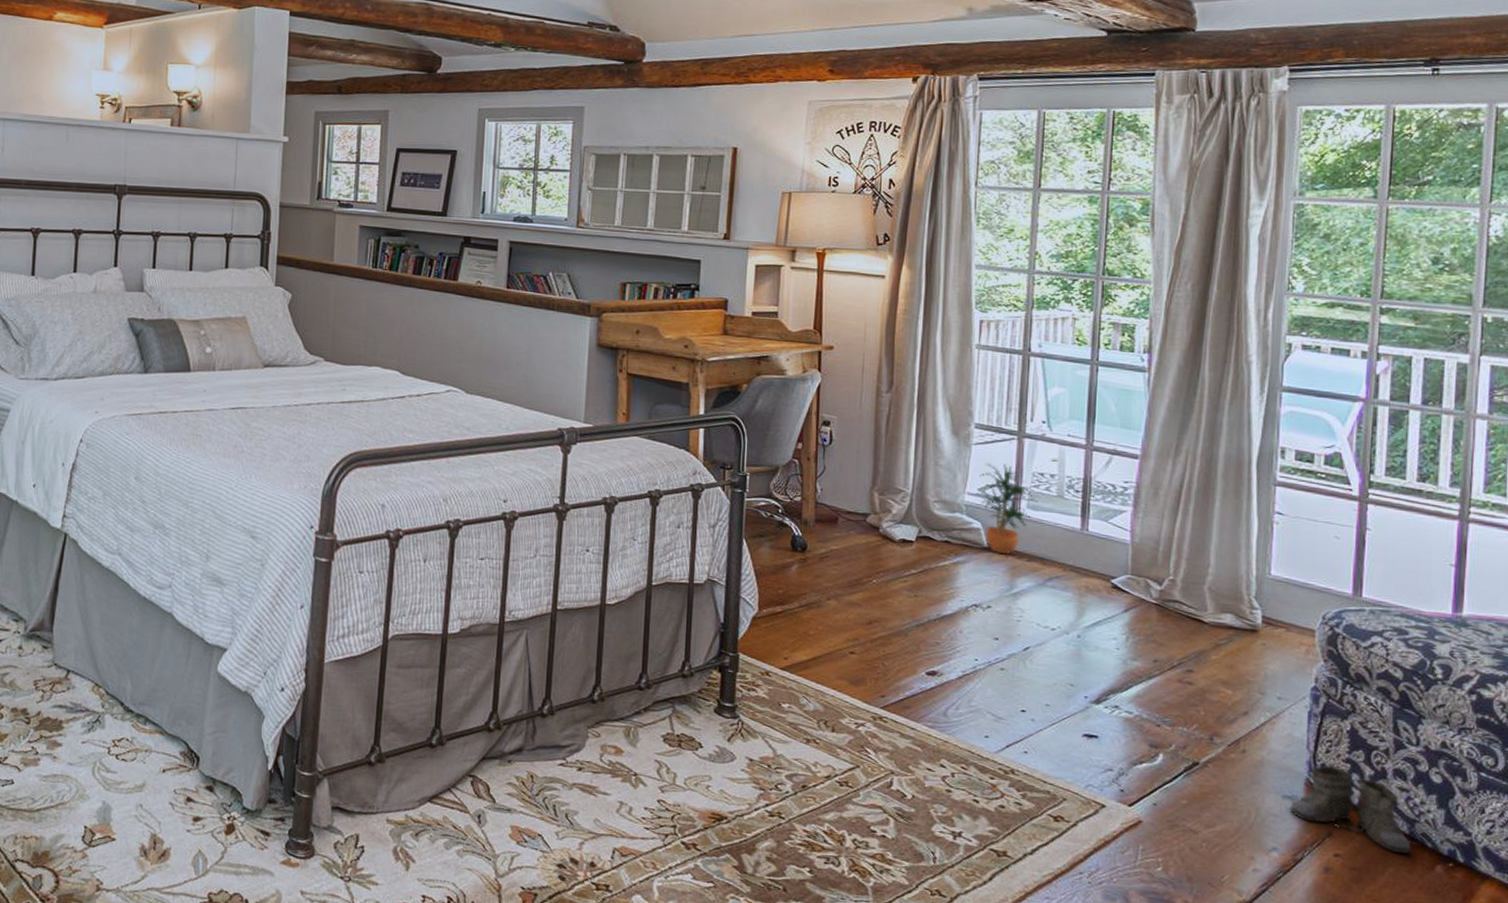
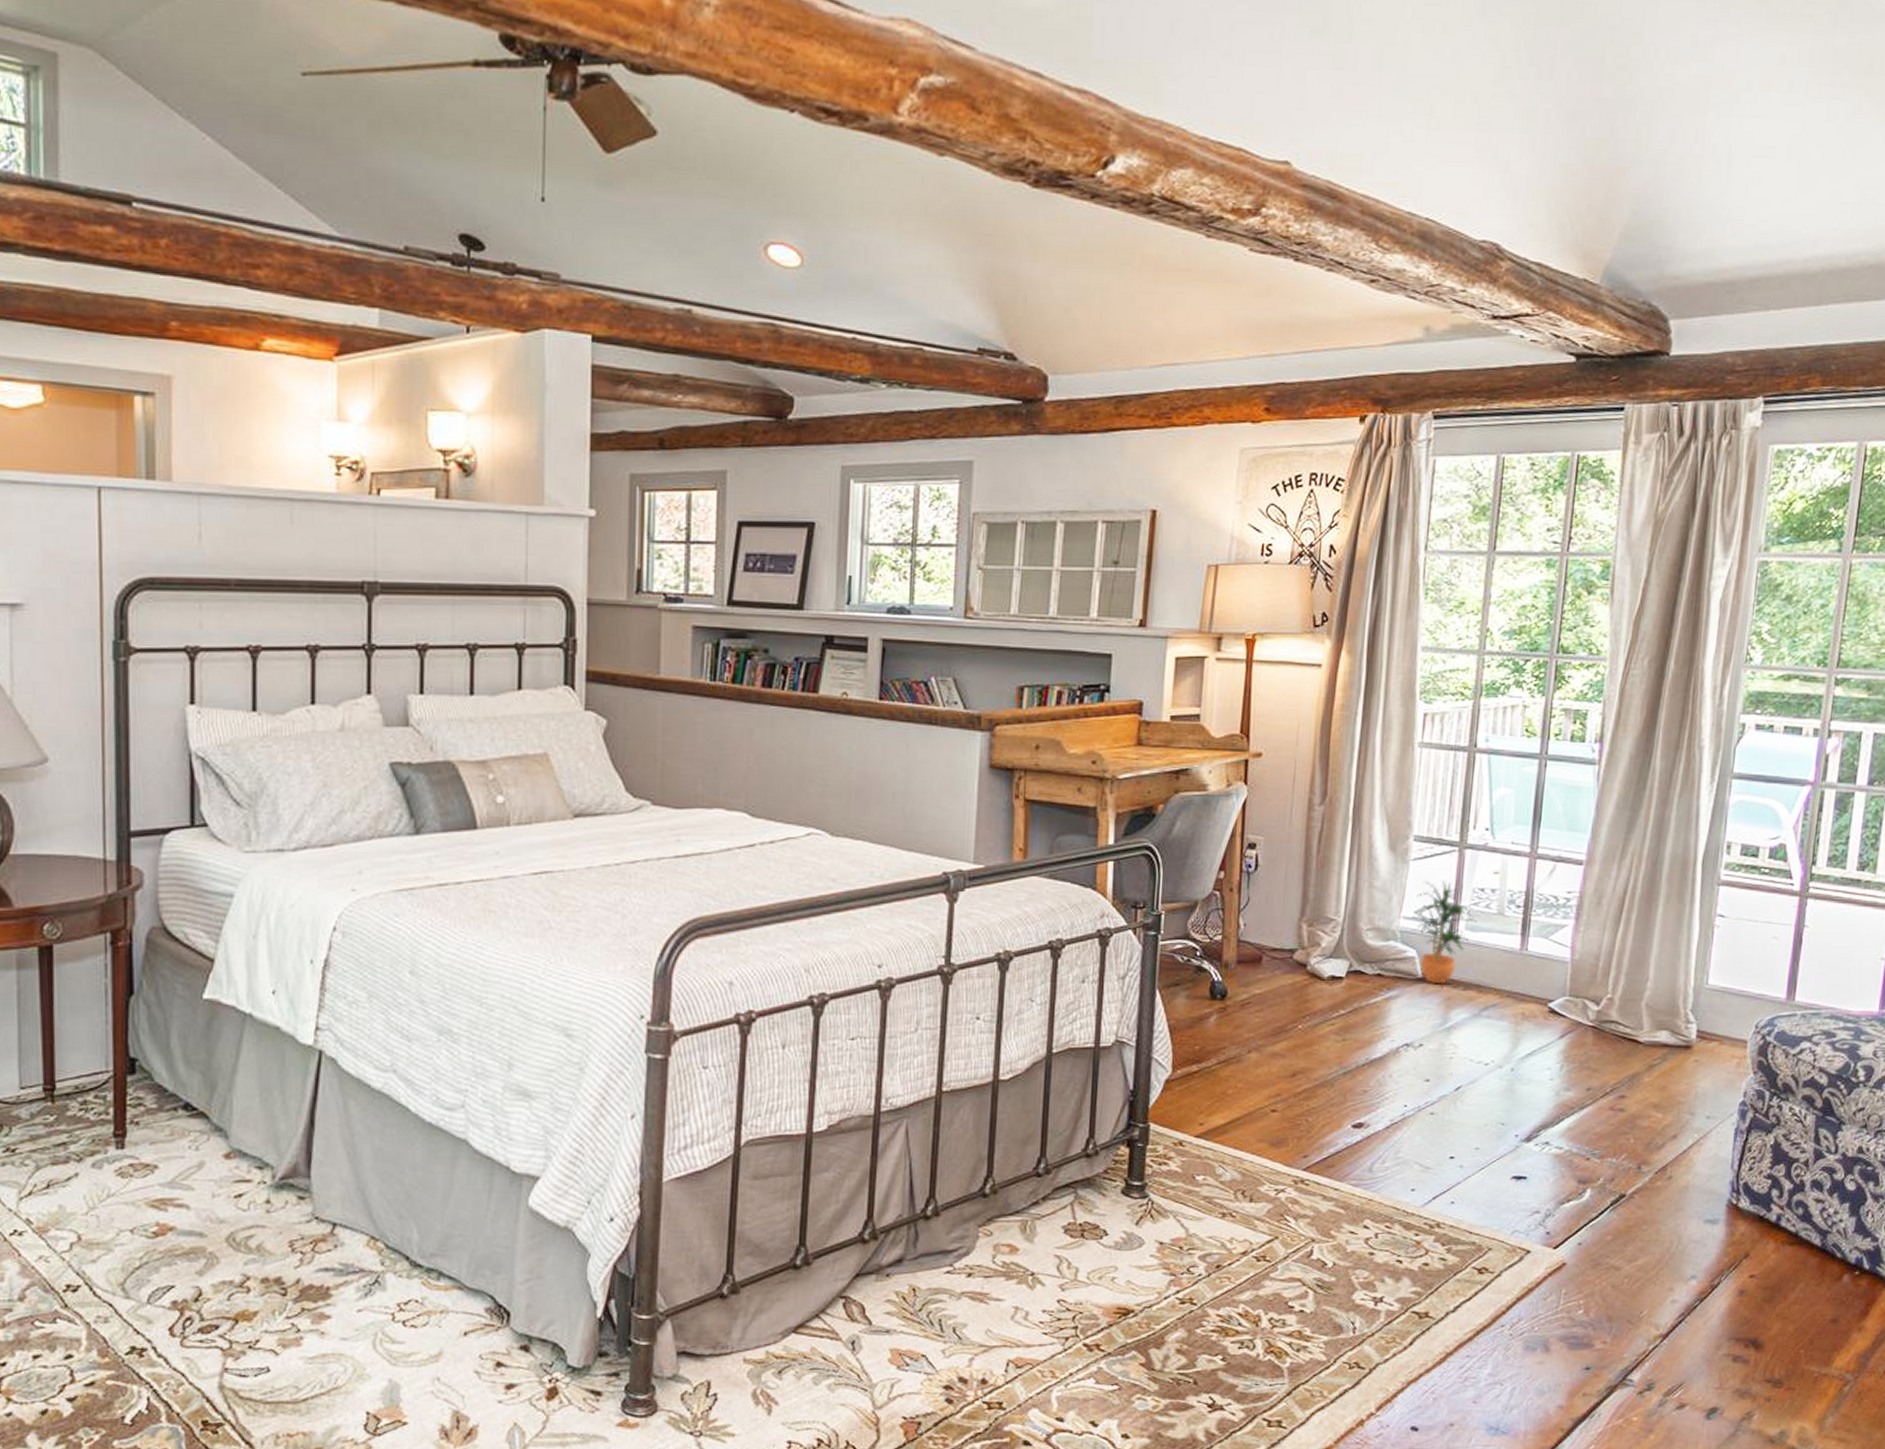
boots: present [1288,765,1417,854] -> none [1709,1183,1828,1268]

